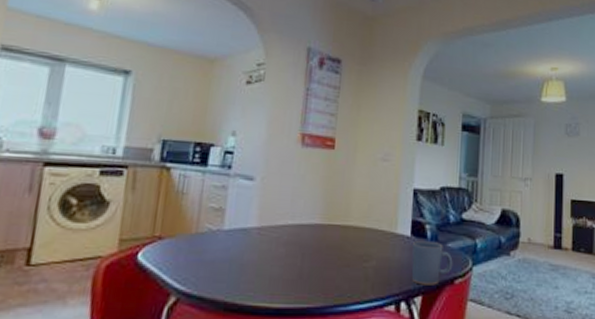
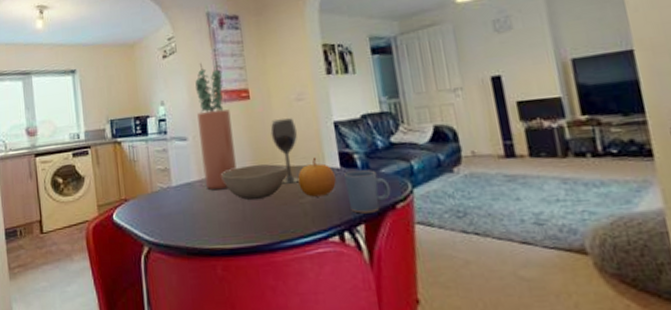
vase: none [263,99,312,242] -> present [195,61,237,191]
bowl: none [284,219,358,258] -> present [221,164,288,200]
wine glass: none [348,176,377,245] -> present [270,118,300,184]
fruit: none [366,221,404,263] -> present [297,157,336,197]

